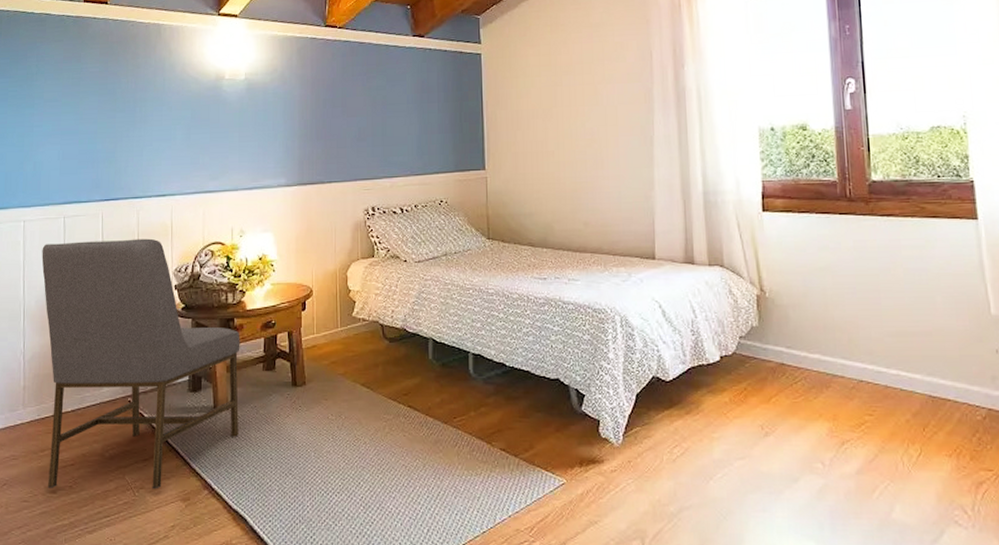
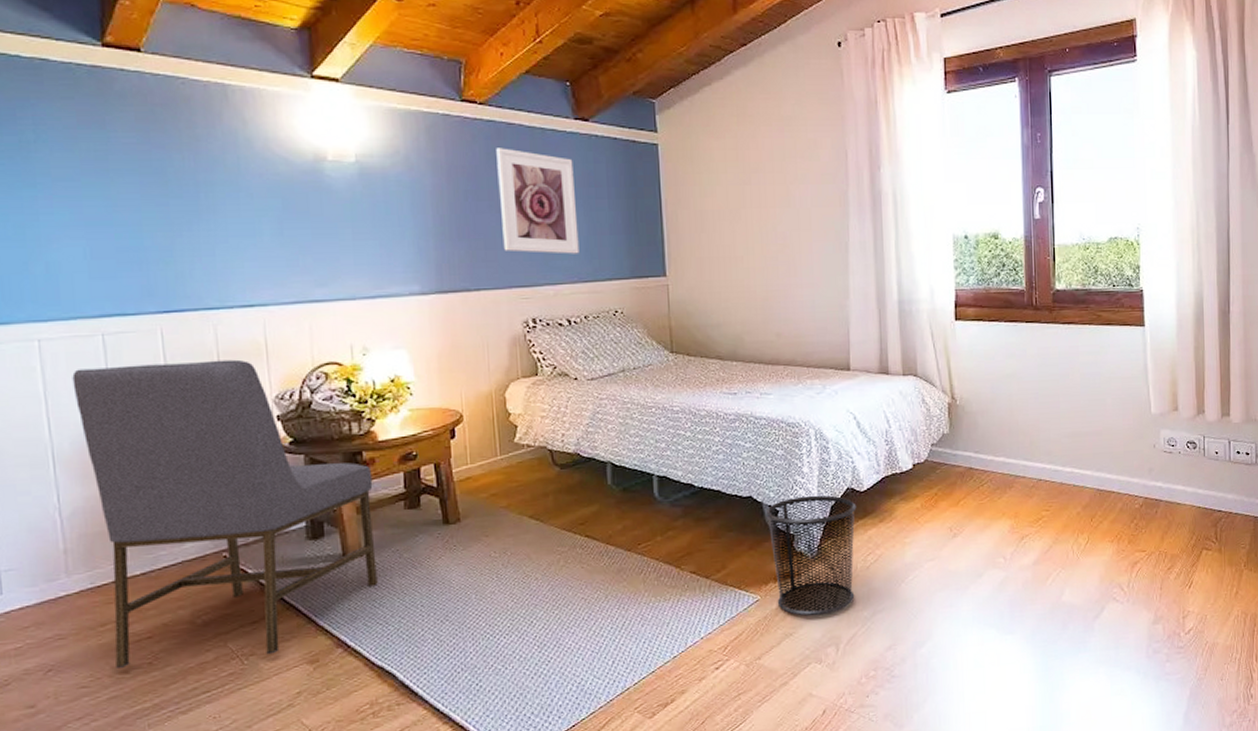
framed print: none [350,63,413,151] -> present [496,148,580,254]
waste bin: none [572,382,662,506] -> present [765,495,857,617]

